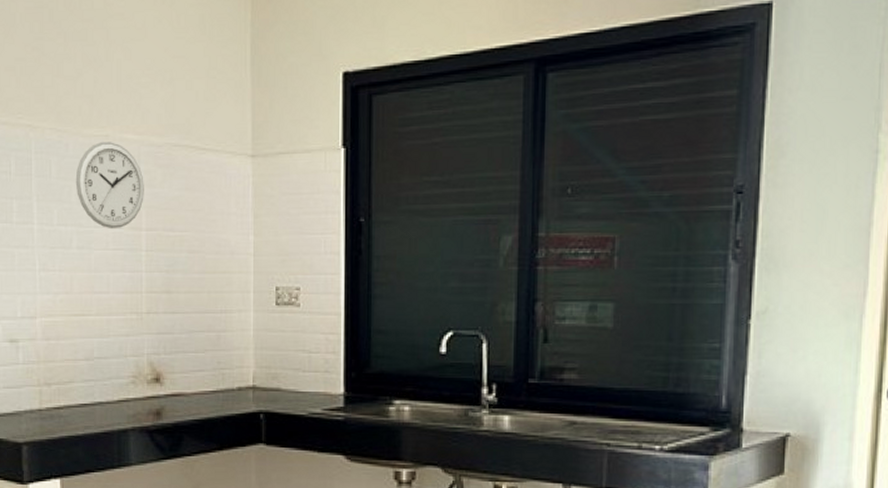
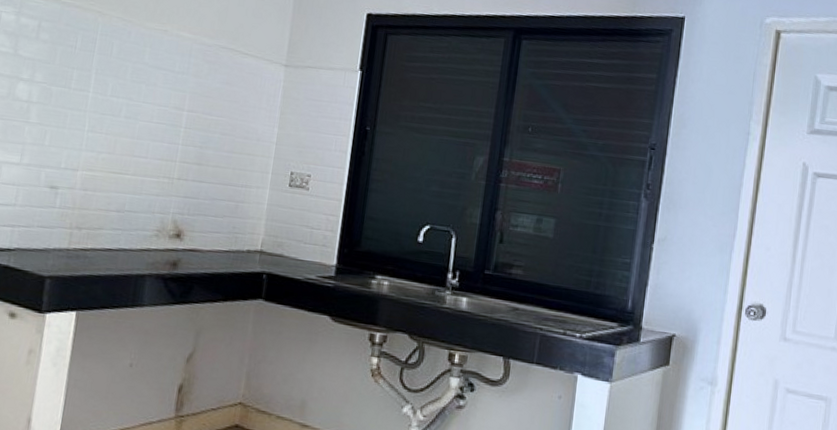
wall clock: present [75,142,144,228] -> none [132,35,192,107]

